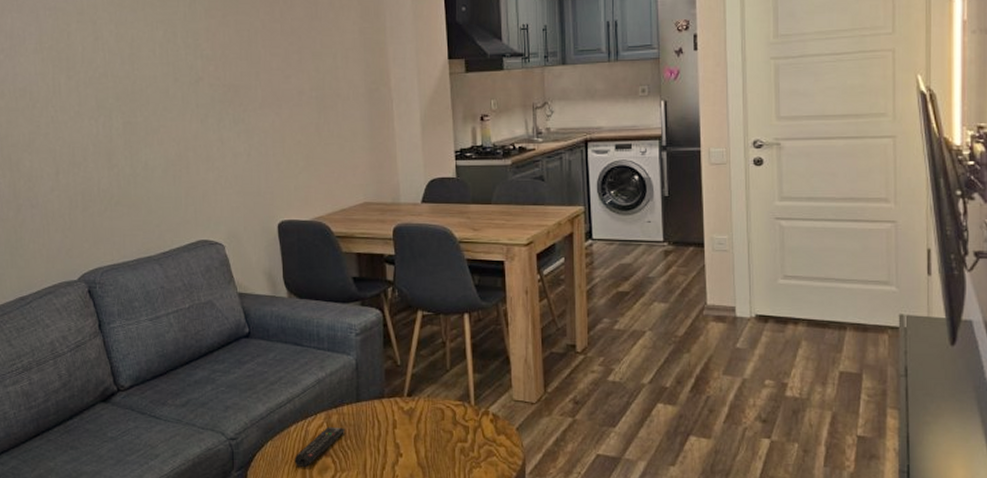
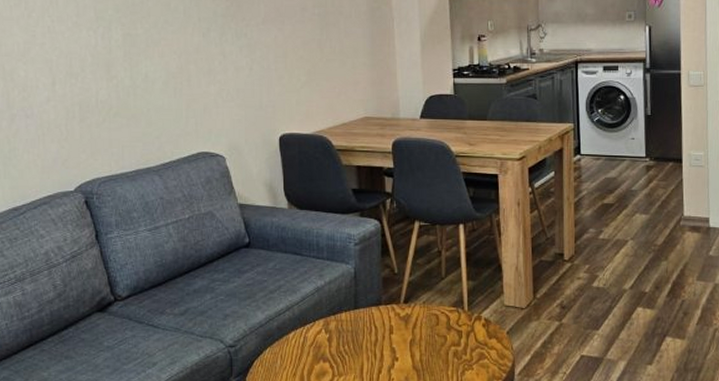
remote control: present [294,426,346,468] -> none [292,333,344,373]

